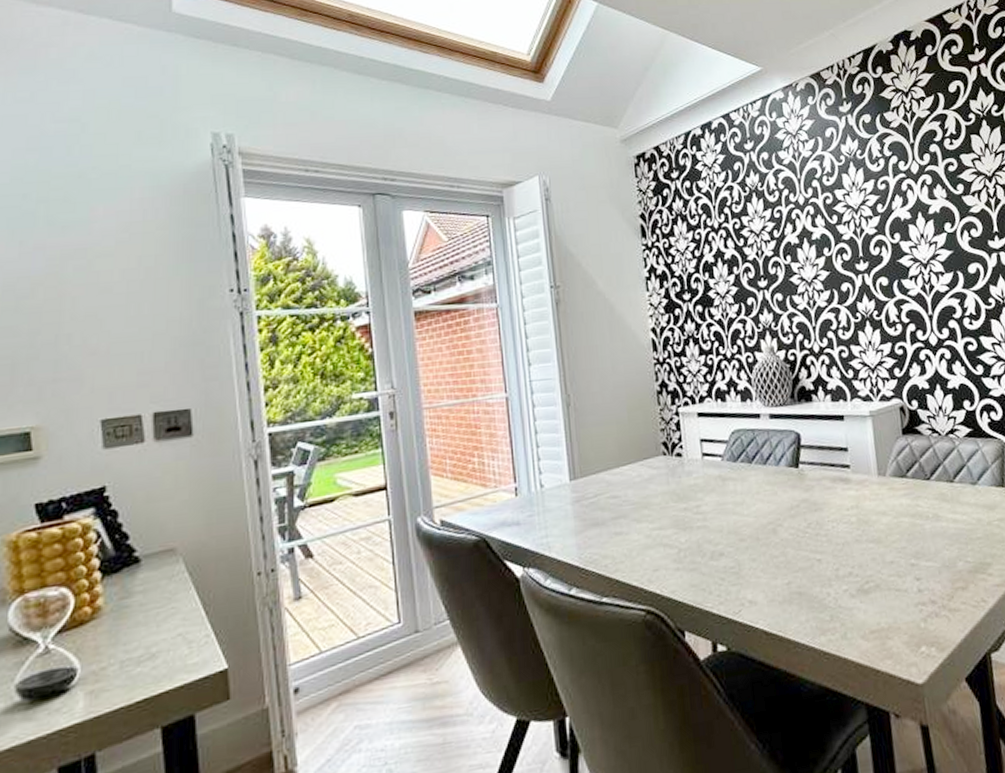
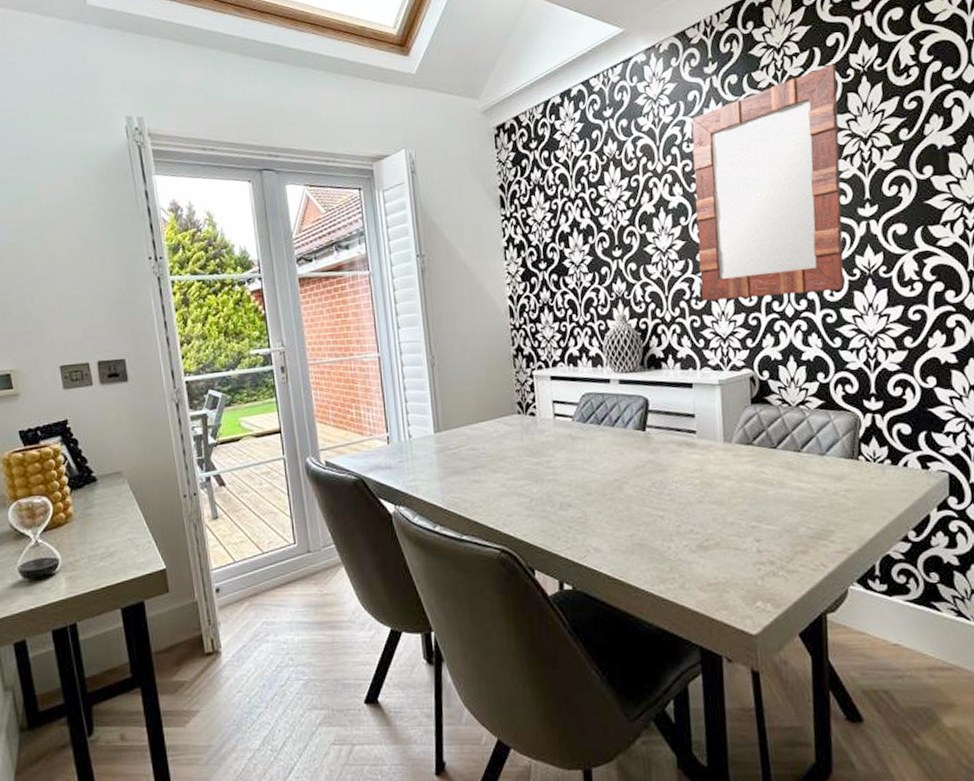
home mirror: none [829,108,982,331] -> present [691,63,844,301]

